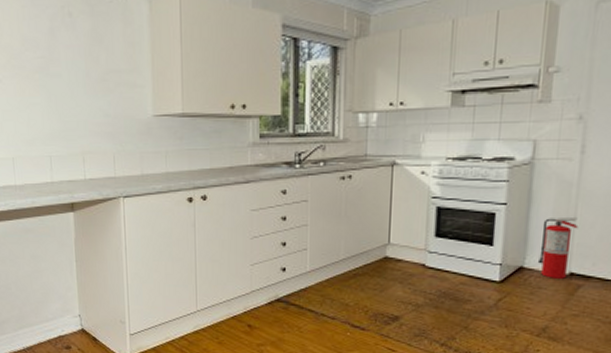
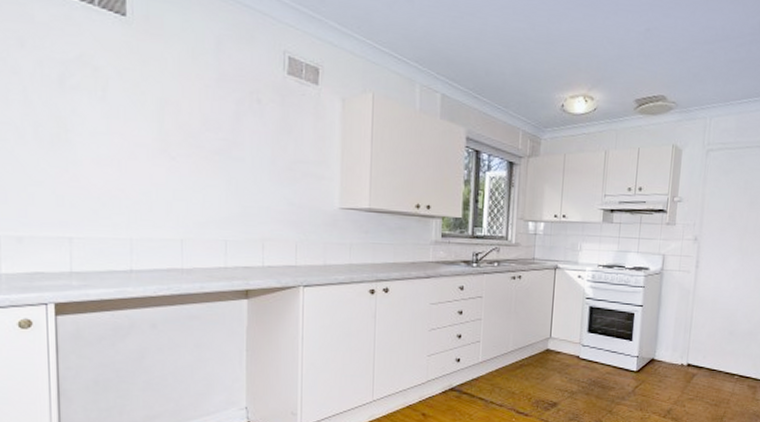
fire extinguisher: present [537,216,579,279] -> none [664,317,694,369]

